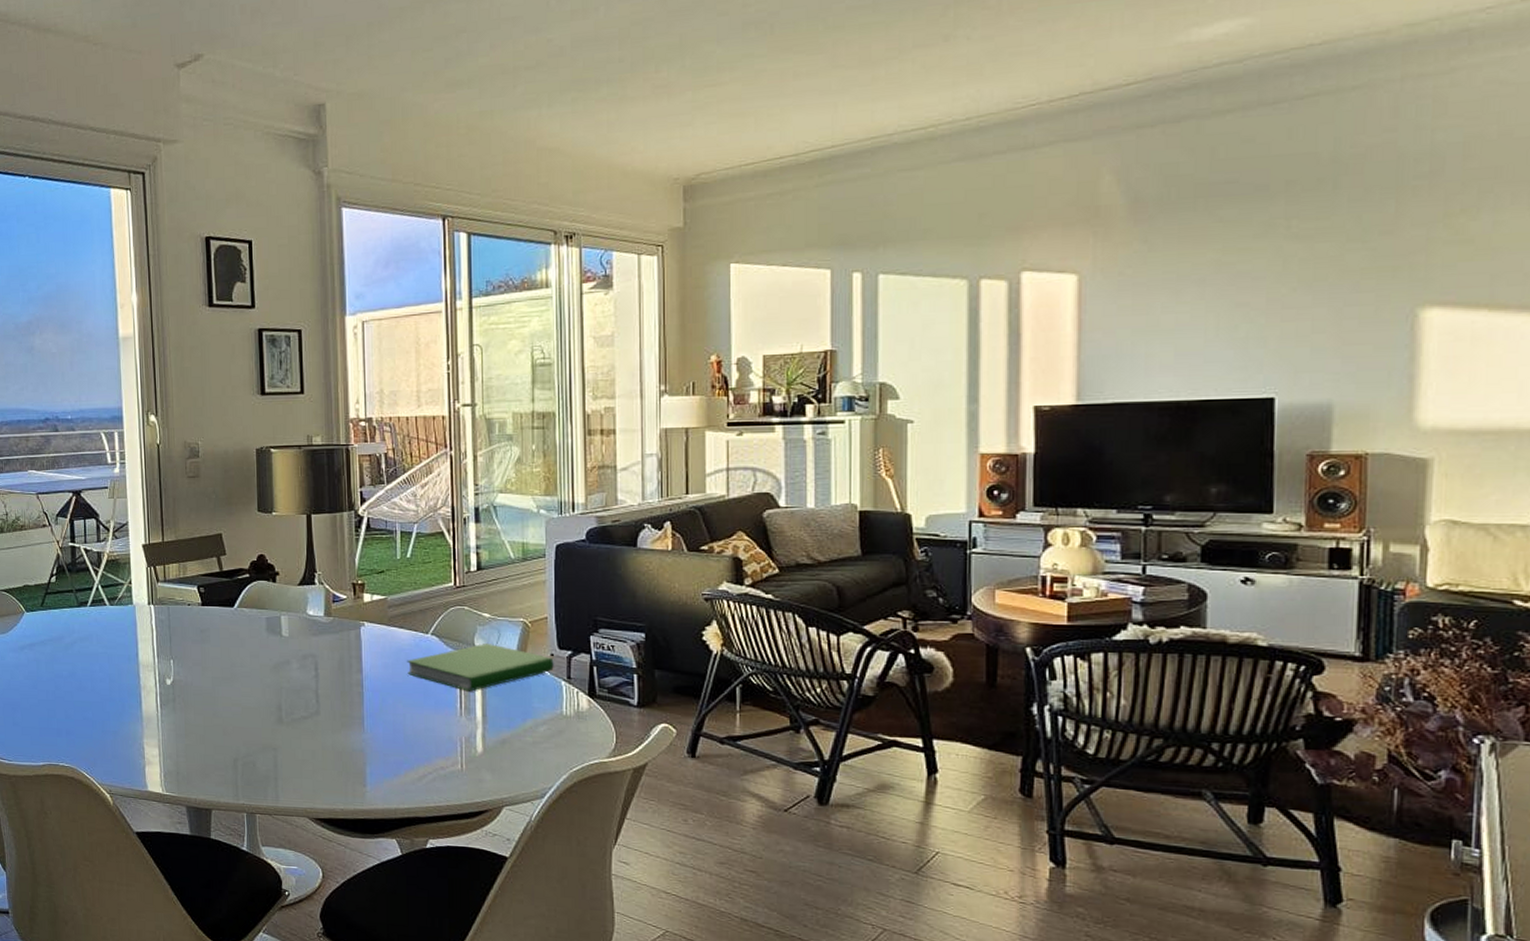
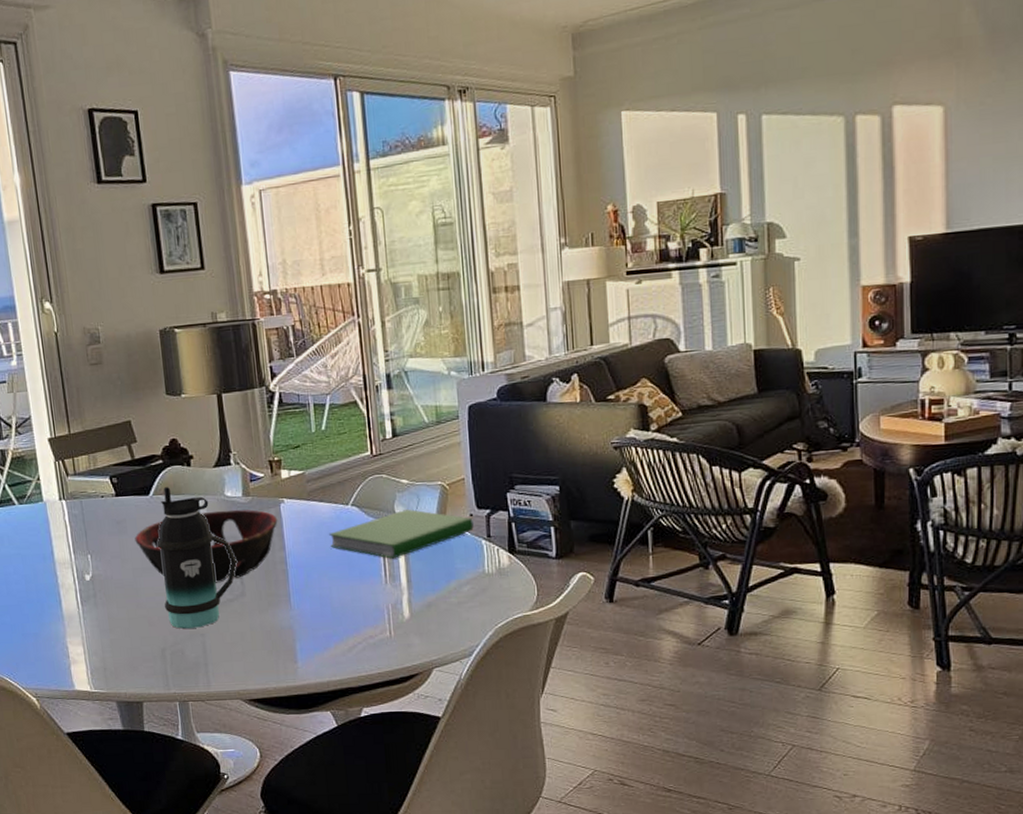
decorative bowl: none [217,628,357,699] -> present [134,509,278,583]
bottle: none [237,601,314,742] -> present [157,487,237,629]

